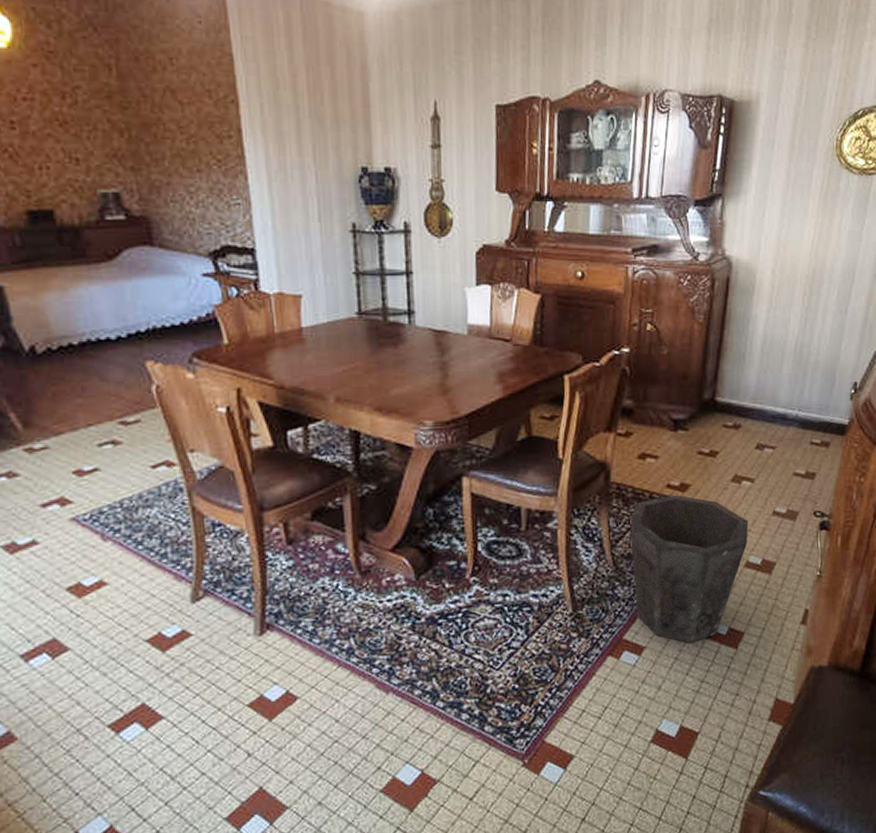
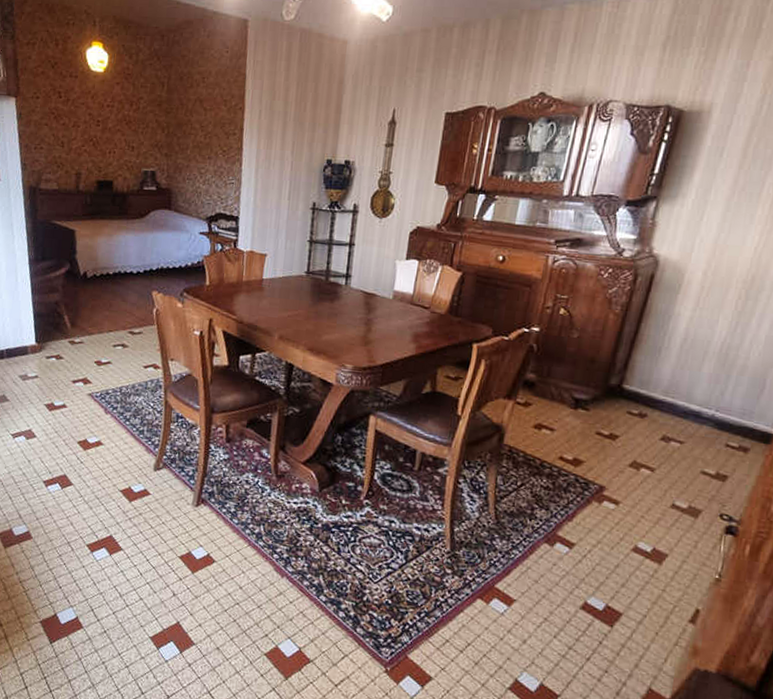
waste bin: present [630,494,749,643] -> none [511,466,643,609]

